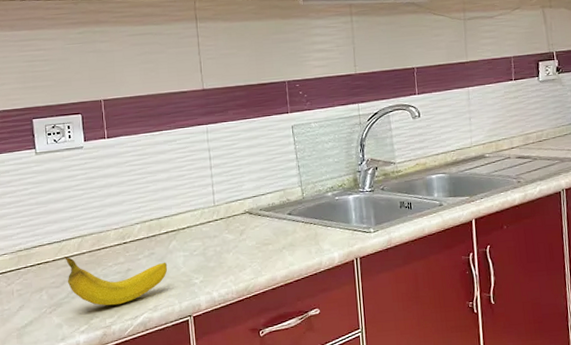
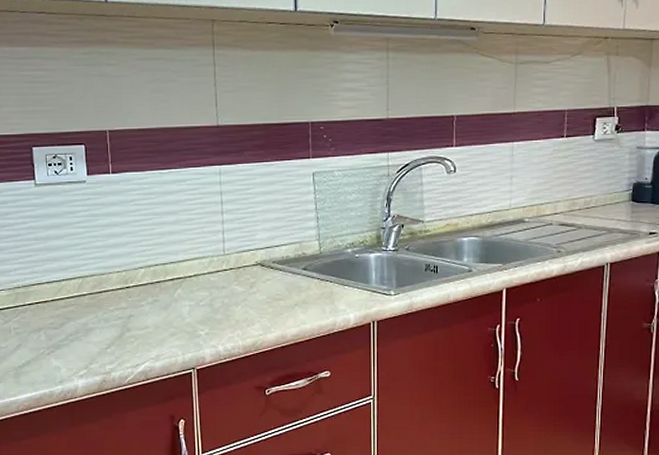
fruit: present [64,256,168,306] -> none [63,297,172,352]

